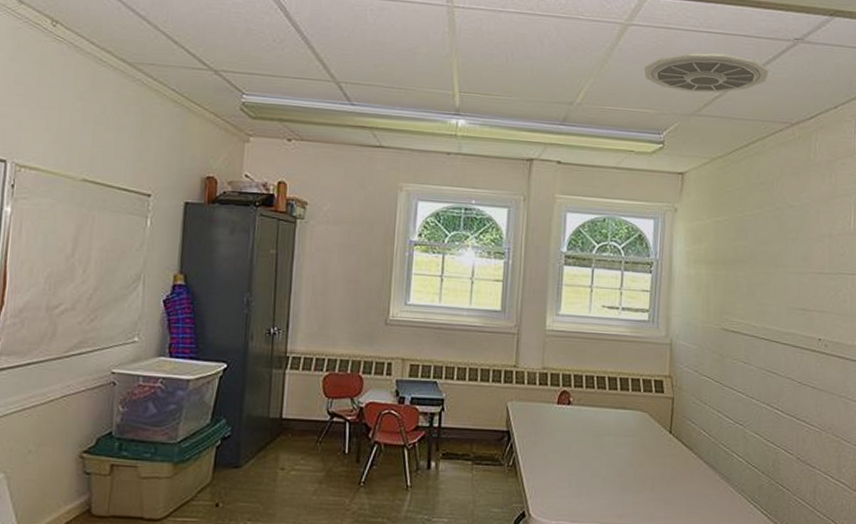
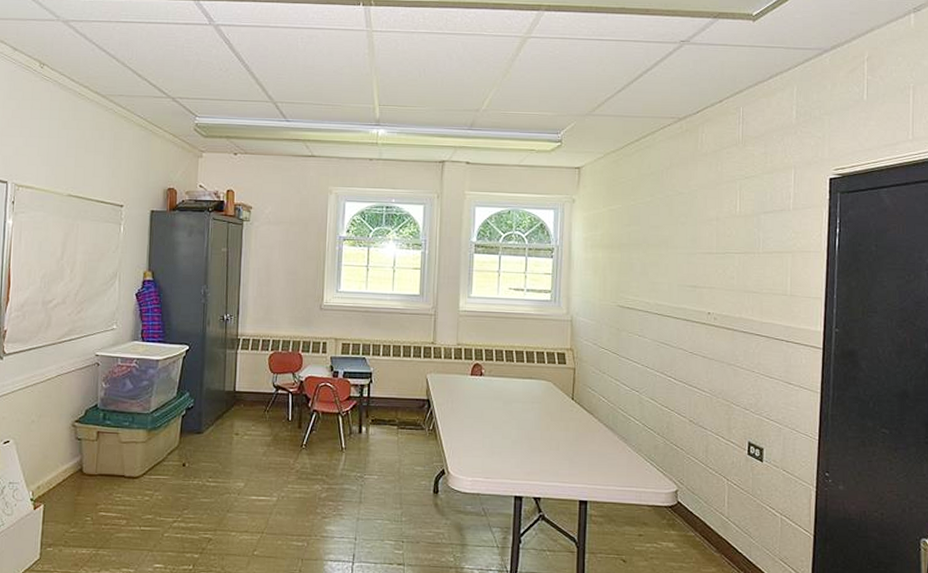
ceiling vent: present [643,52,769,93] -> none [542,58,657,95]

